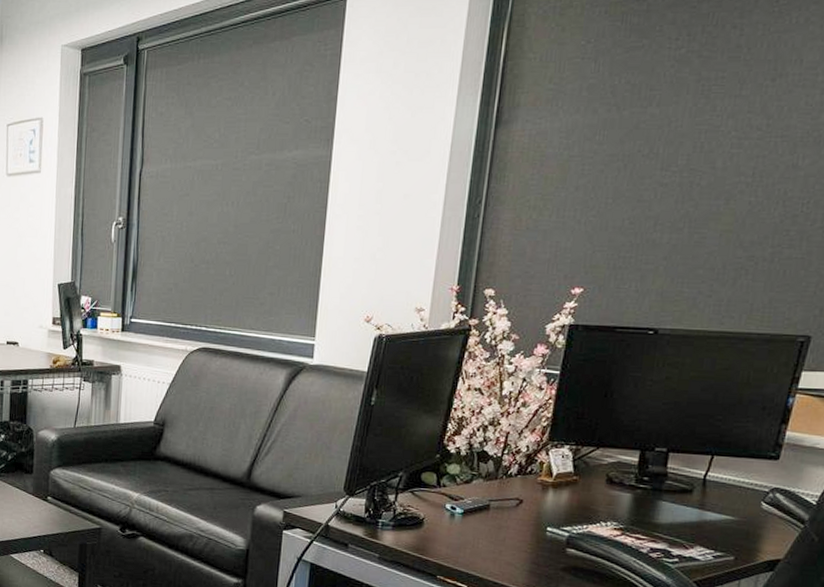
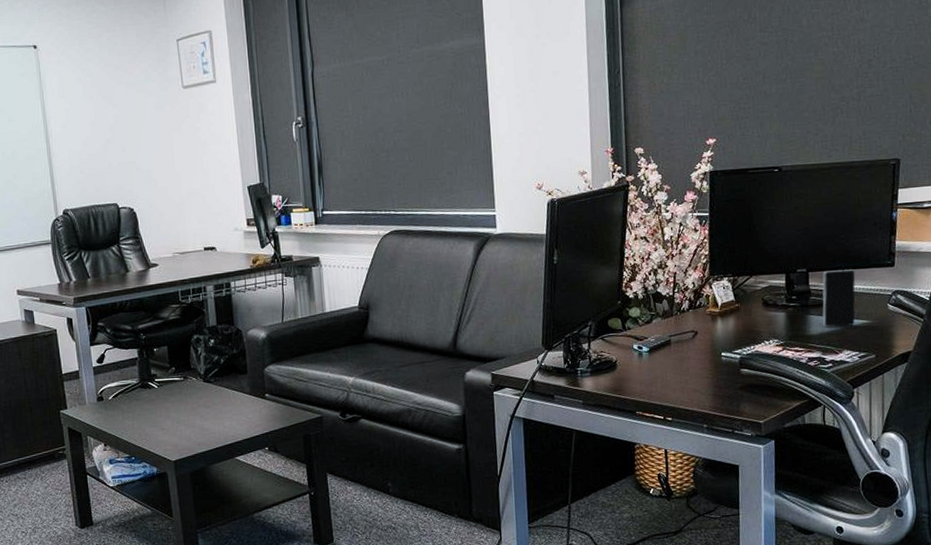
smartphone: none [676,454,728,520] -> present [822,269,855,328]

